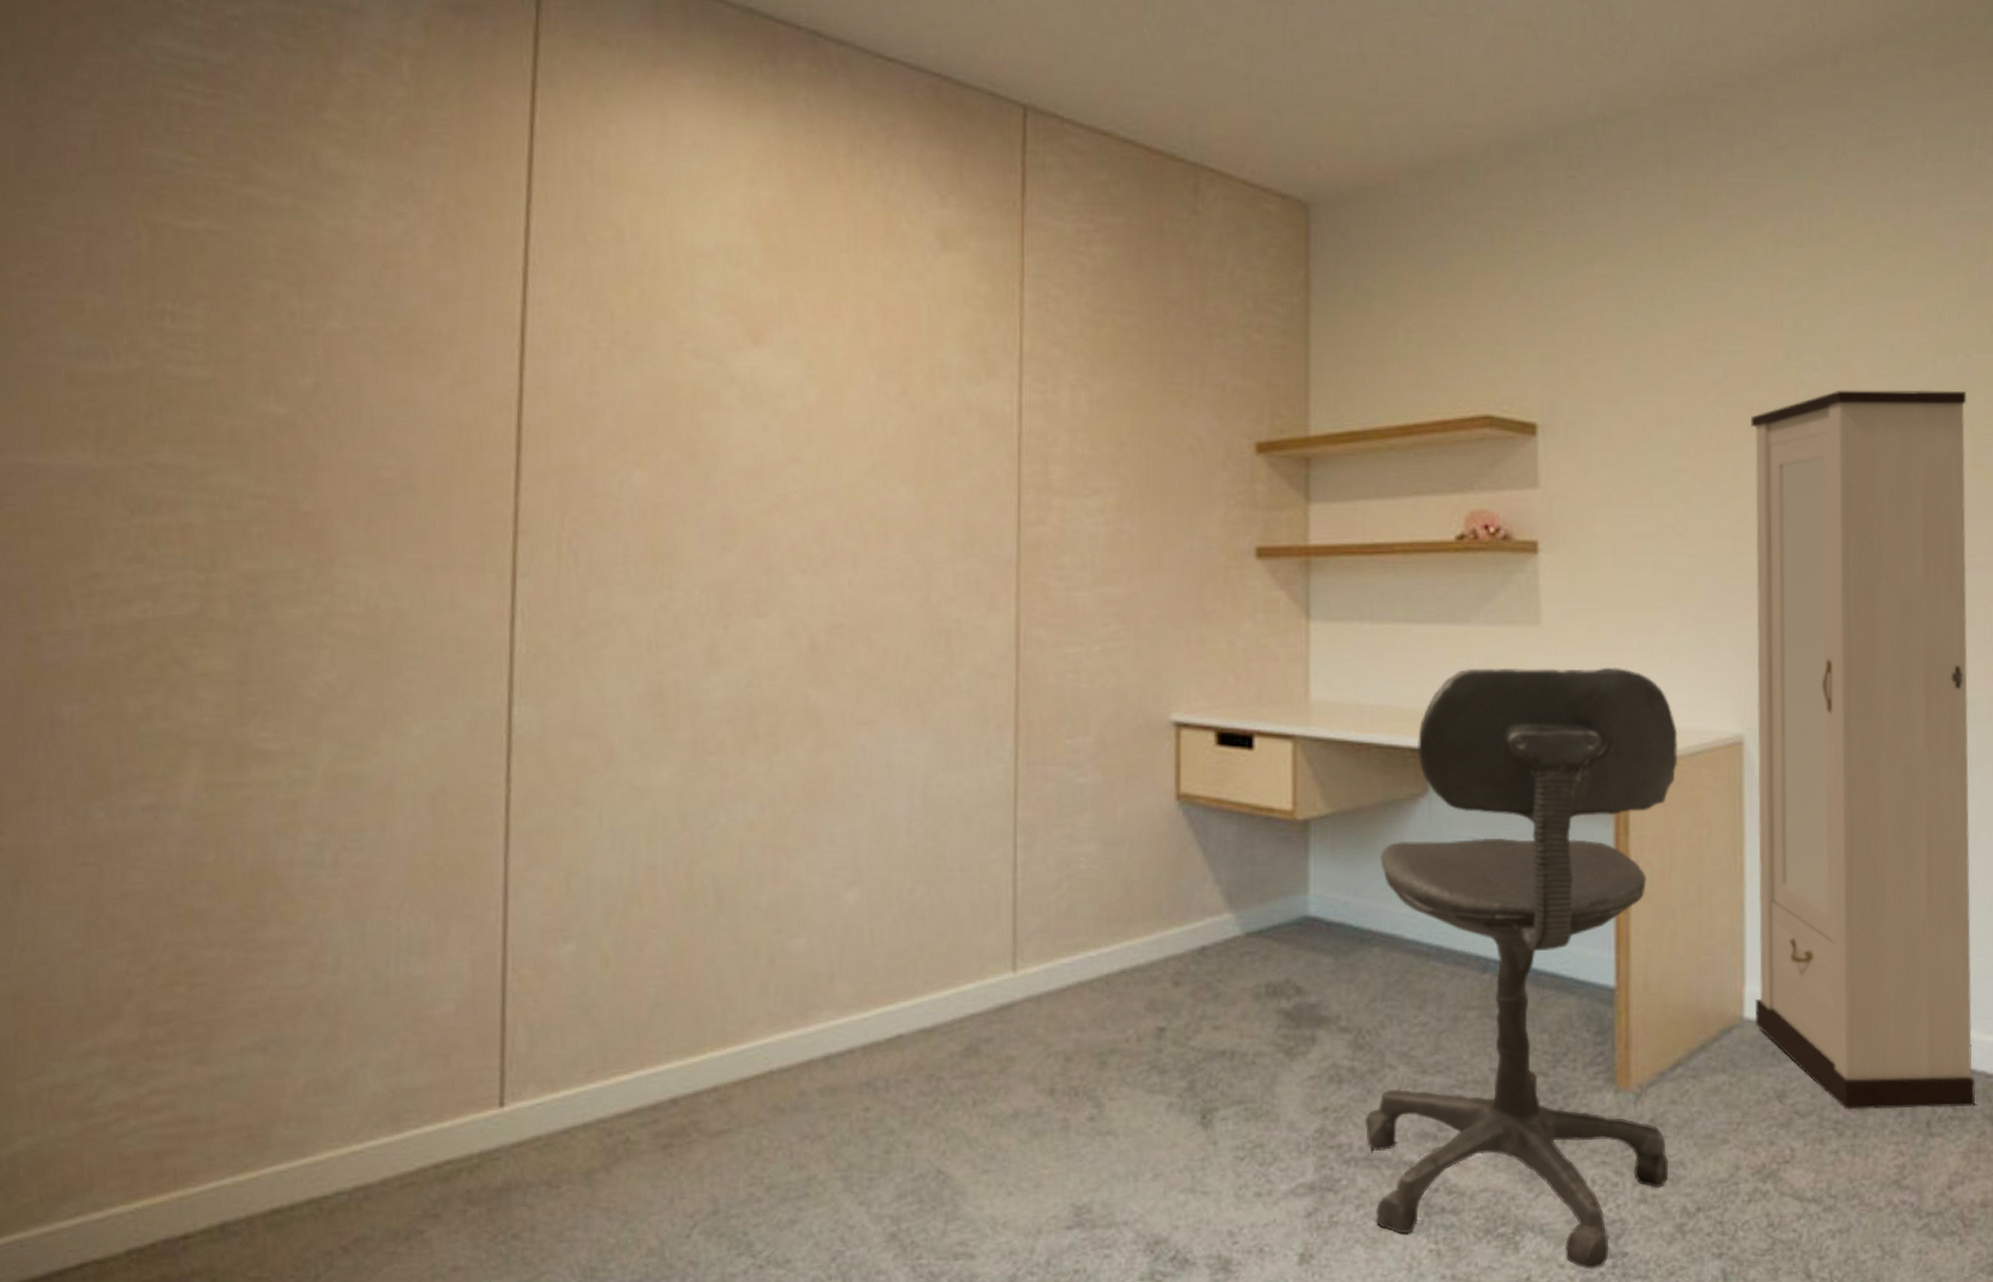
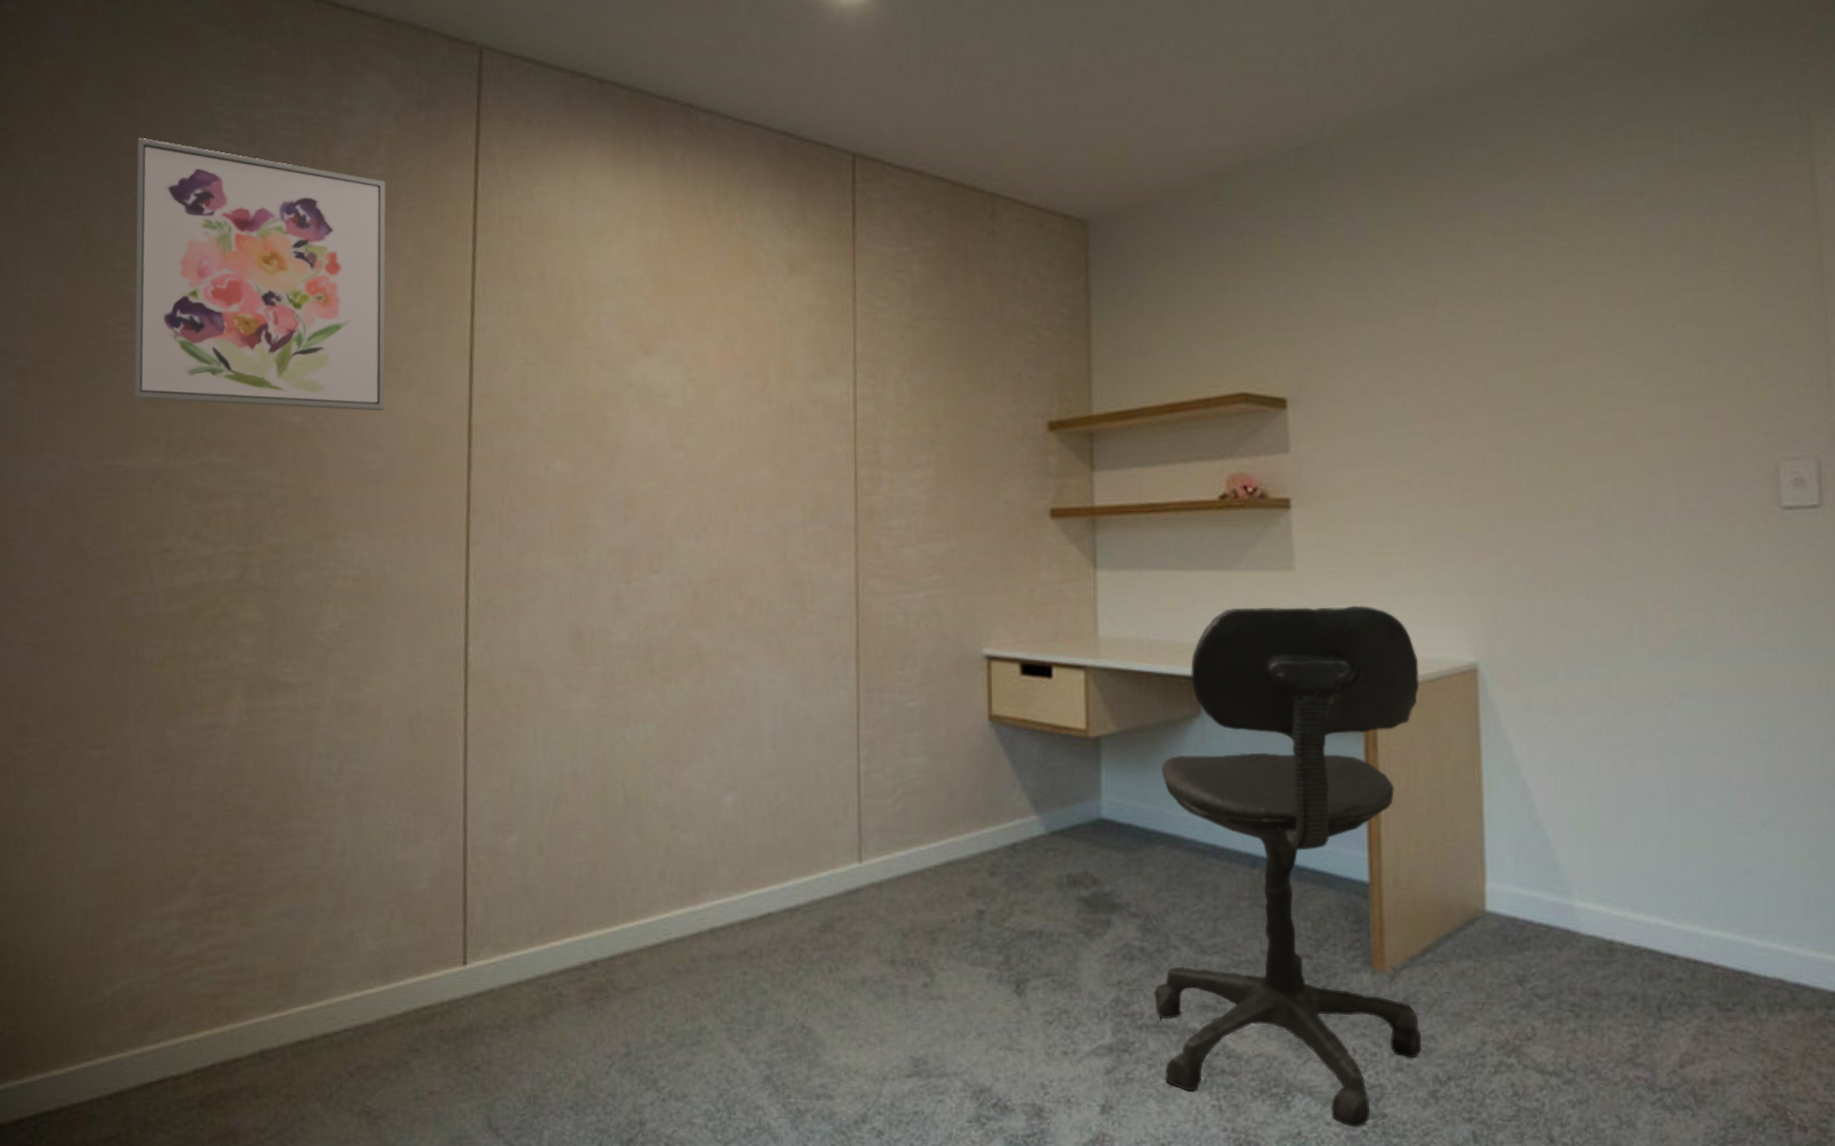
wall art: none [48,29,409,403] -> present [133,137,386,412]
cabinet: present [1751,389,1976,1110] -> none [1476,357,1703,995]

